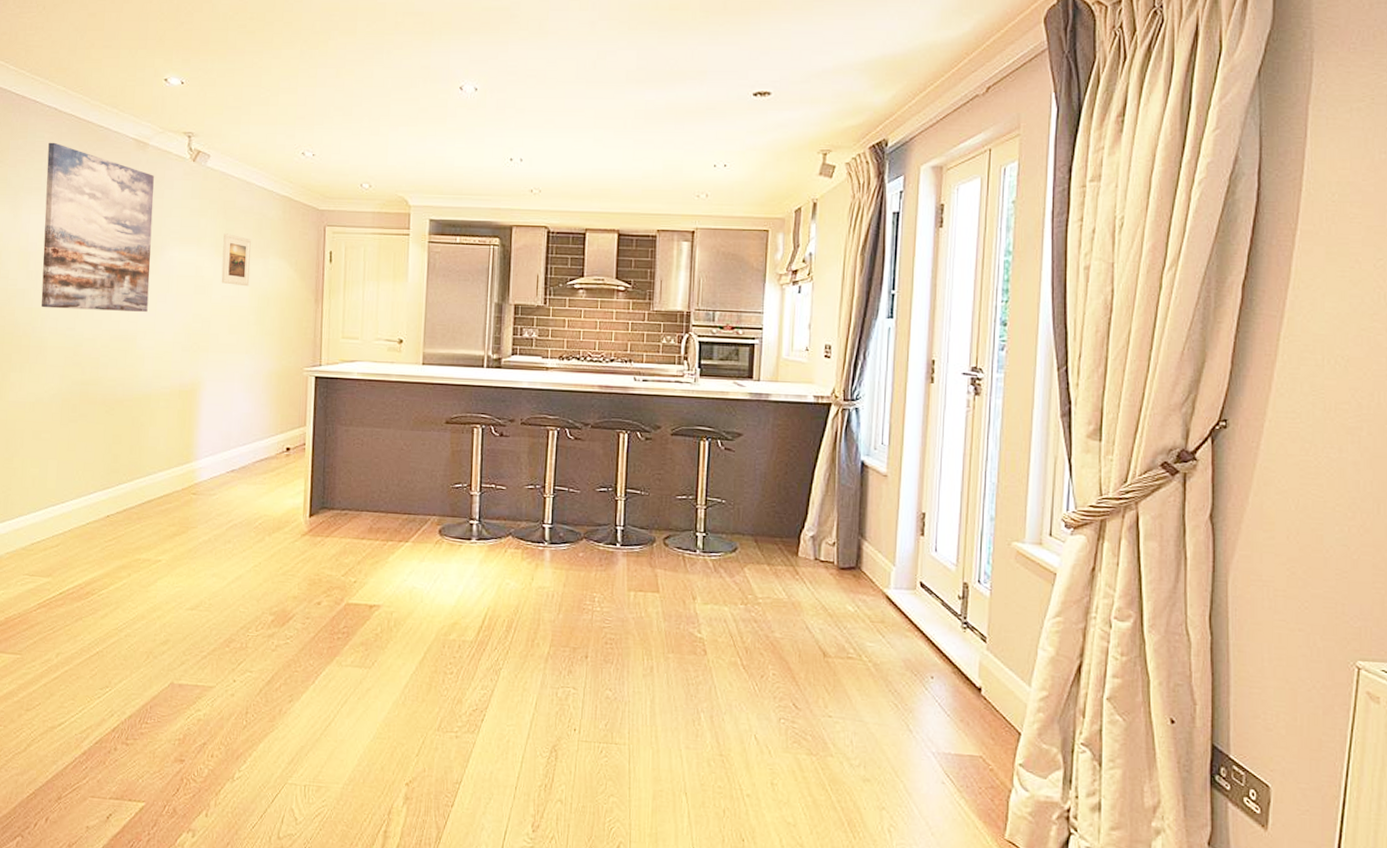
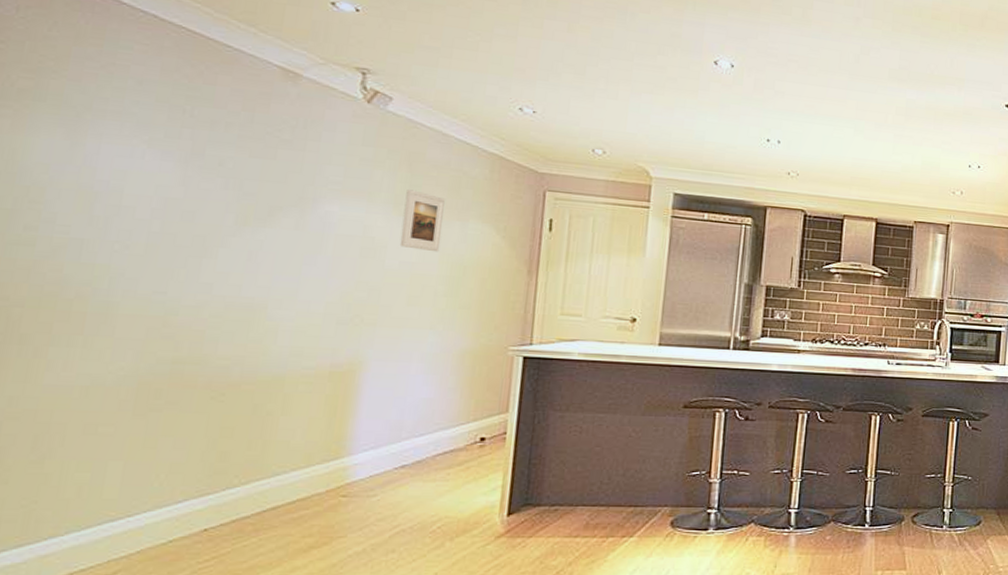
wall art: present [41,142,154,312] -> none [110,56,308,276]

